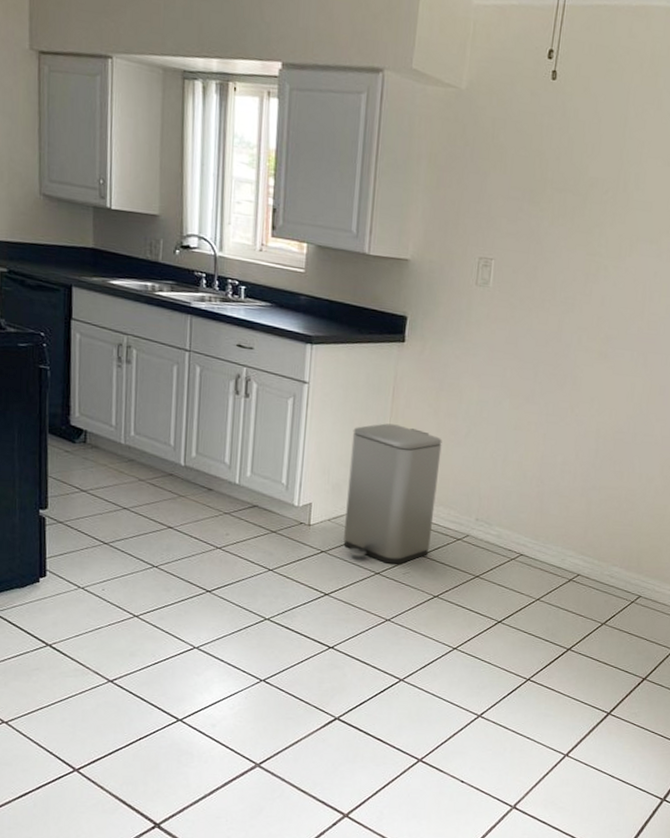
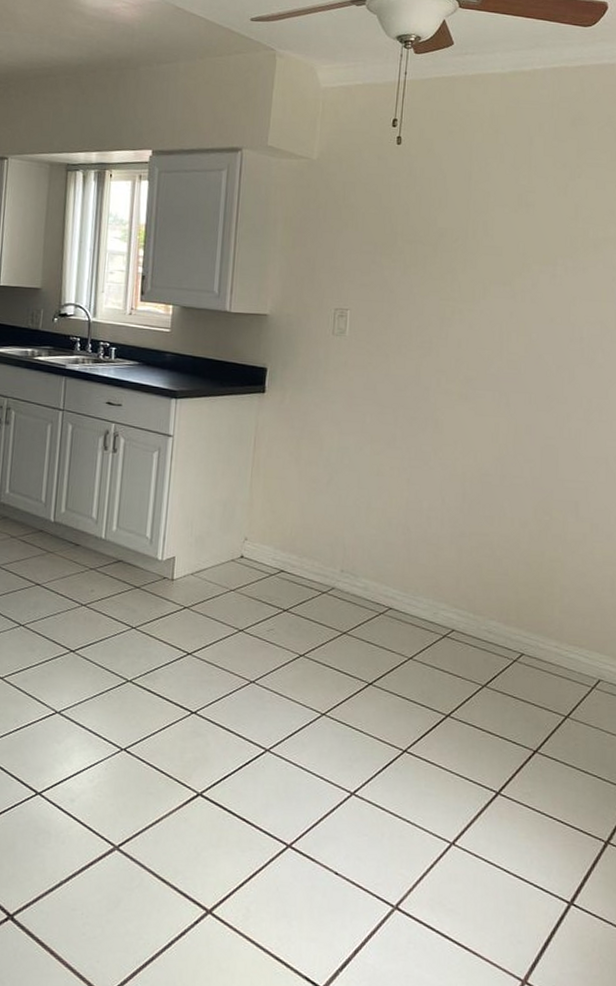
pedal bin: present [343,423,442,564] -> none [206,473,304,620]

